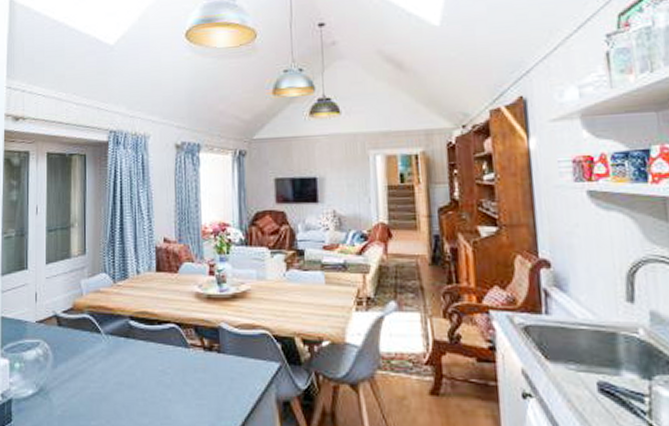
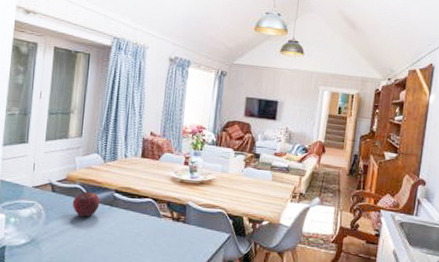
fruit: none [82,321,114,356] -> present [72,191,100,218]

